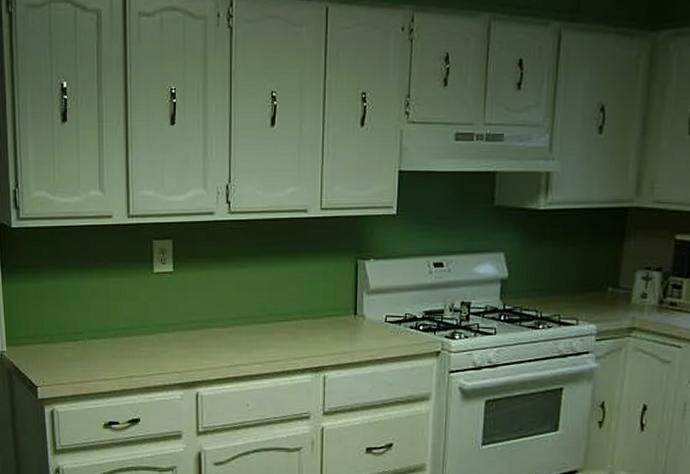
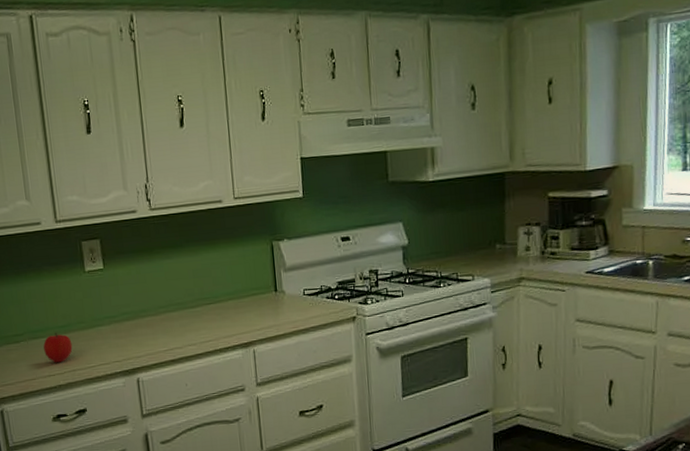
fruit: none [102,335,132,367] -> present [43,333,73,363]

